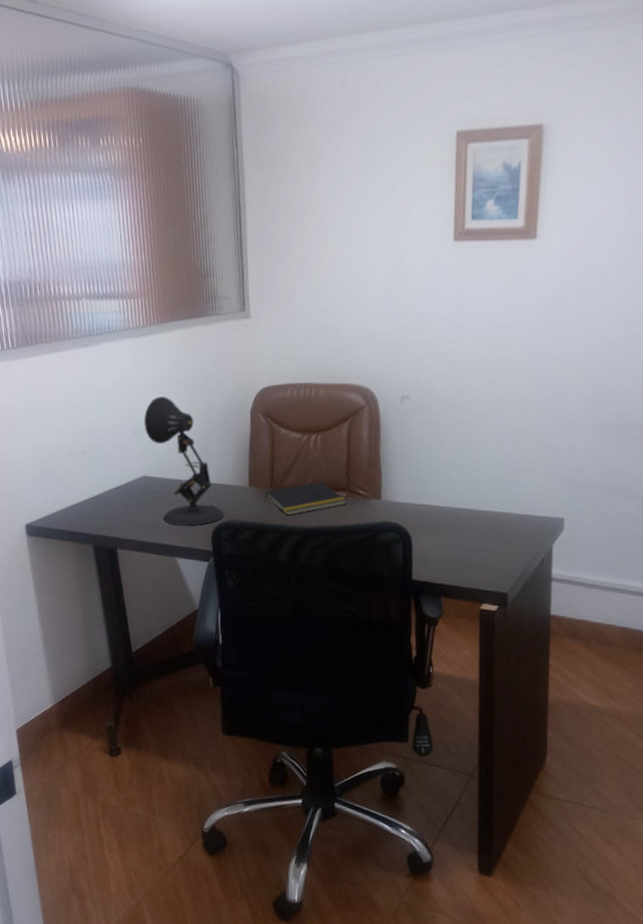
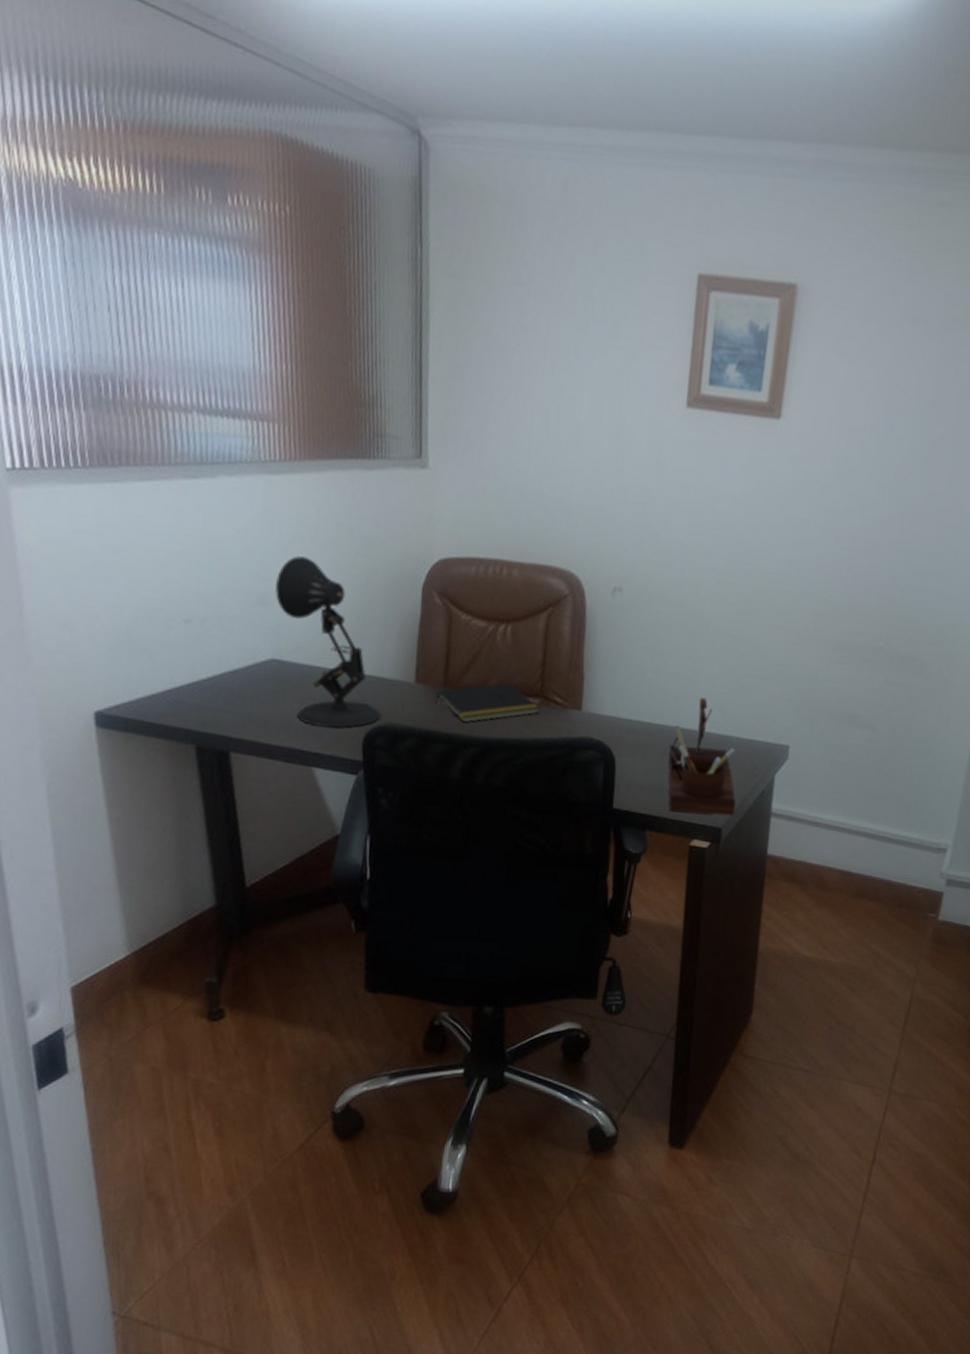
desk organizer: none [456,481,519,582] -> present [668,697,736,816]

